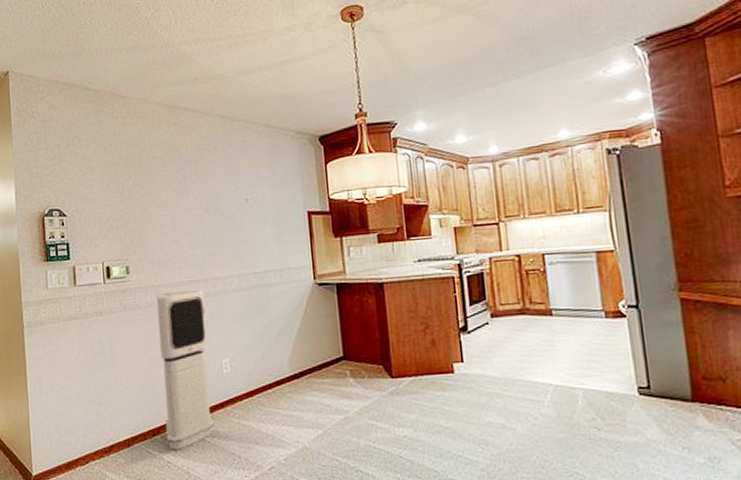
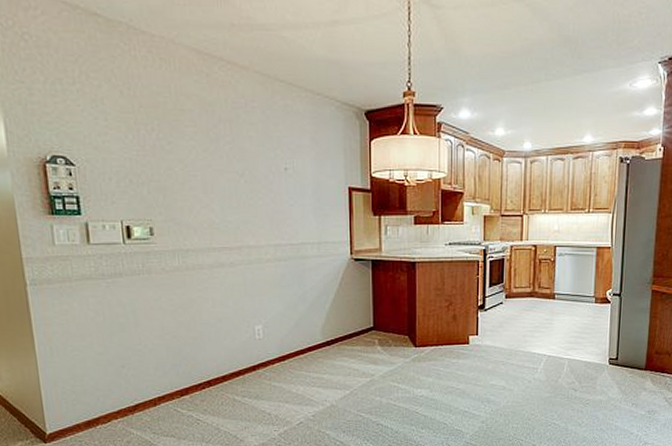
air purifier: present [156,290,214,451] -> none [184,257,245,409]

